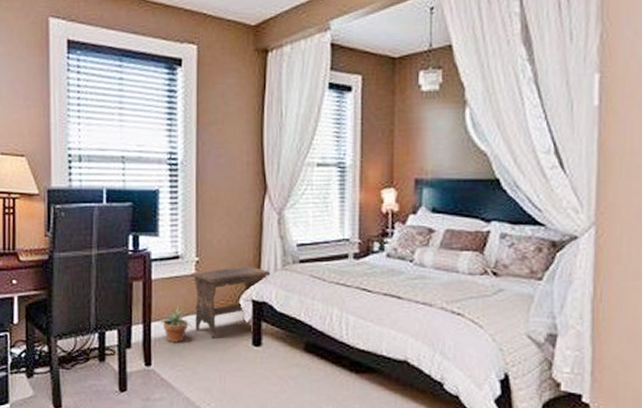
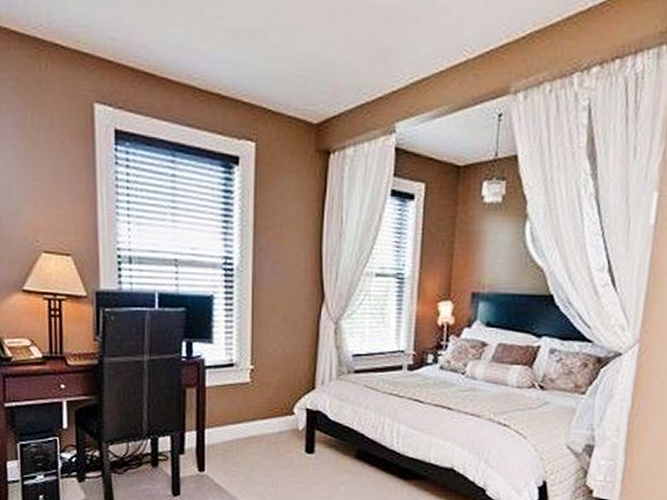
potted plant: present [161,305,191,342] -> none [214,412,245,449]
footstool: present [190,266,271,339] -> none [244,375,326,446]

